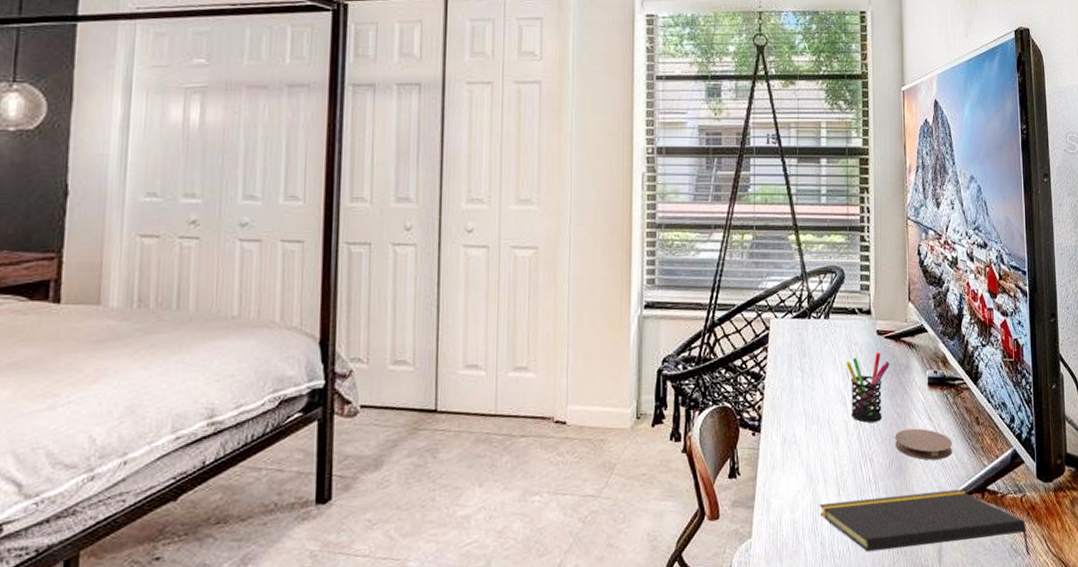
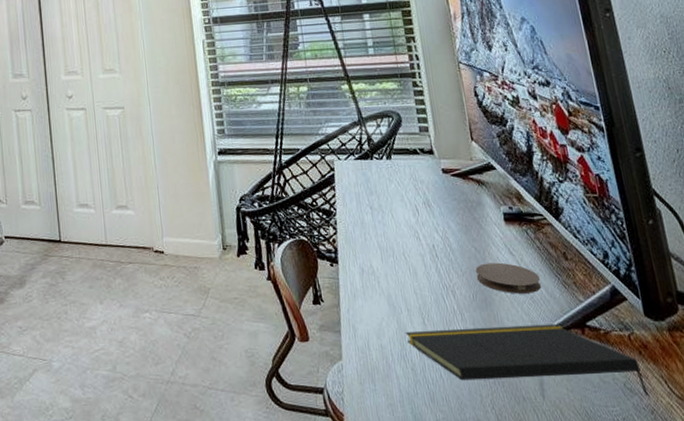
pen holder: present [846,352,890,423] -> none [414,190,460,256]

